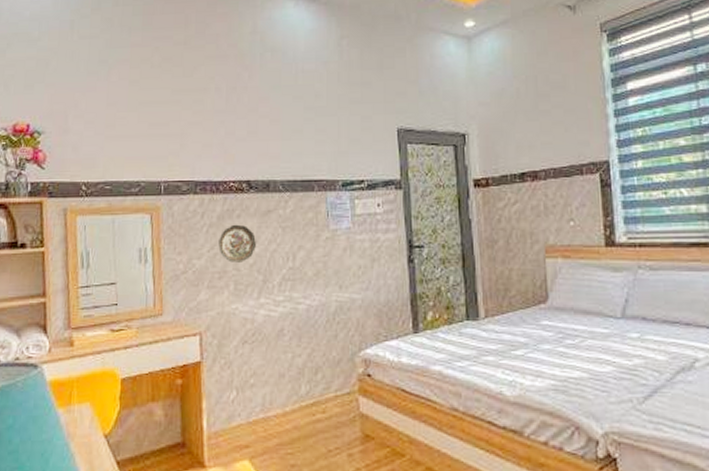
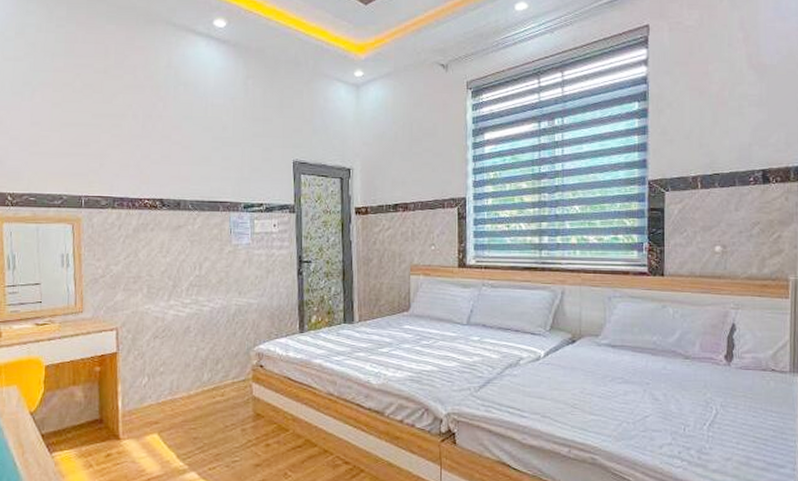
decorative plate: present [218,224,256,263] -> none [134,236,167,270]

